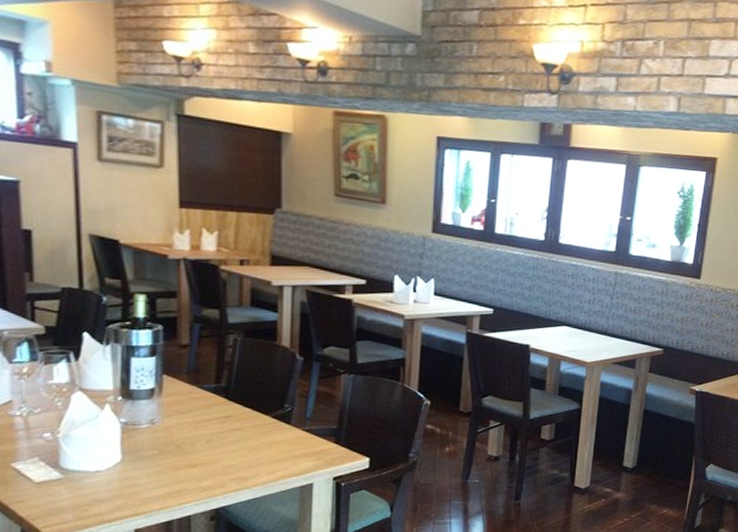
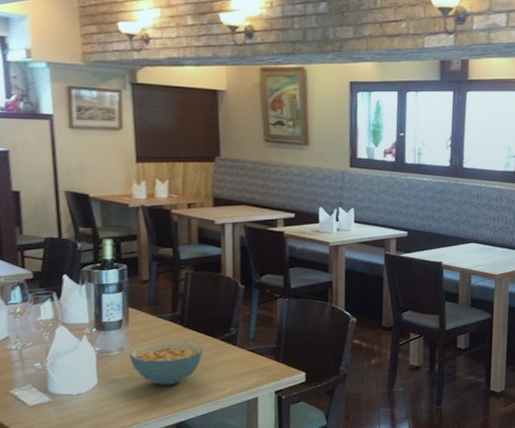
cereal bowl: none [161,415,252,466] -> present [129,340,204,386]

